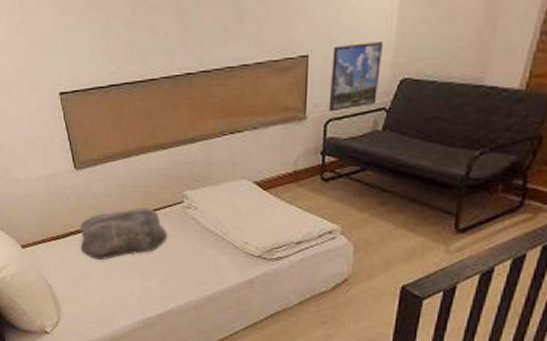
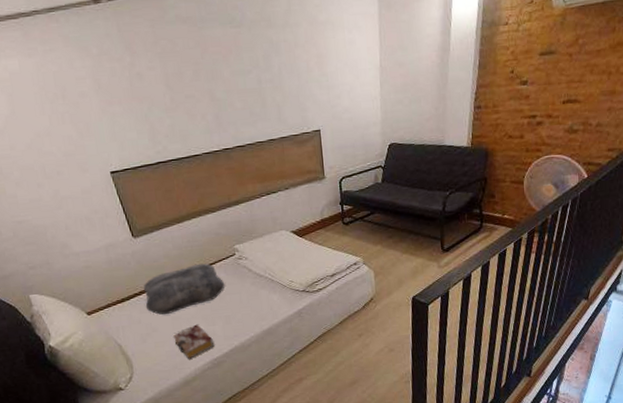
book: none [105,276,148,314] -> present [173,324,215,359]
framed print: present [328,42,382,112] -> none [338,118,375,172]

